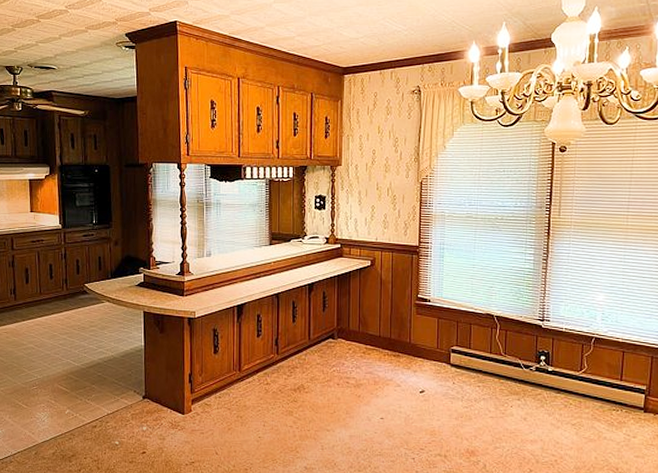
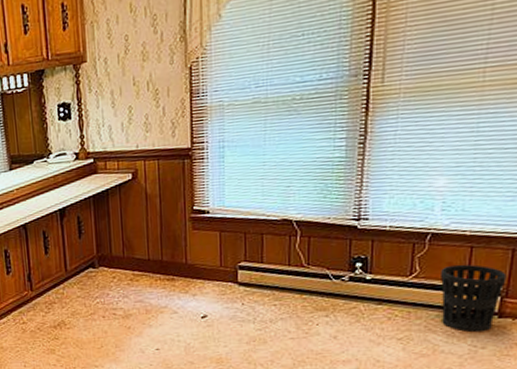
wastebasket: none [603,365,648,424] -> present [441,264,507,333]

